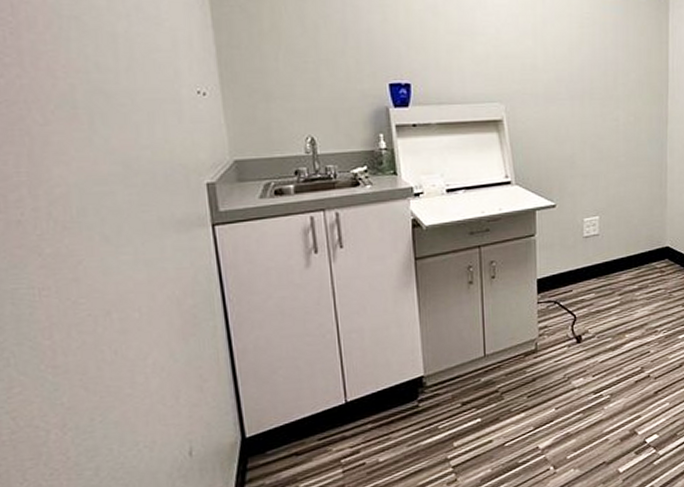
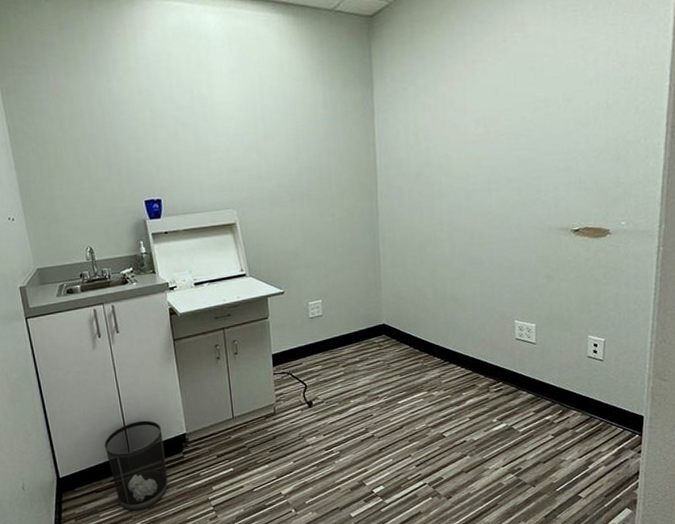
waste bin: none [312,360,396,477] -> present [104,420,168,510]

